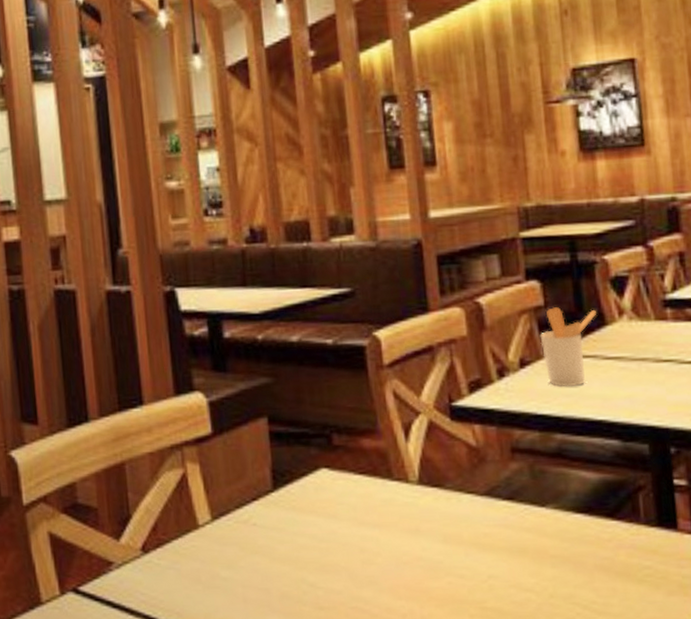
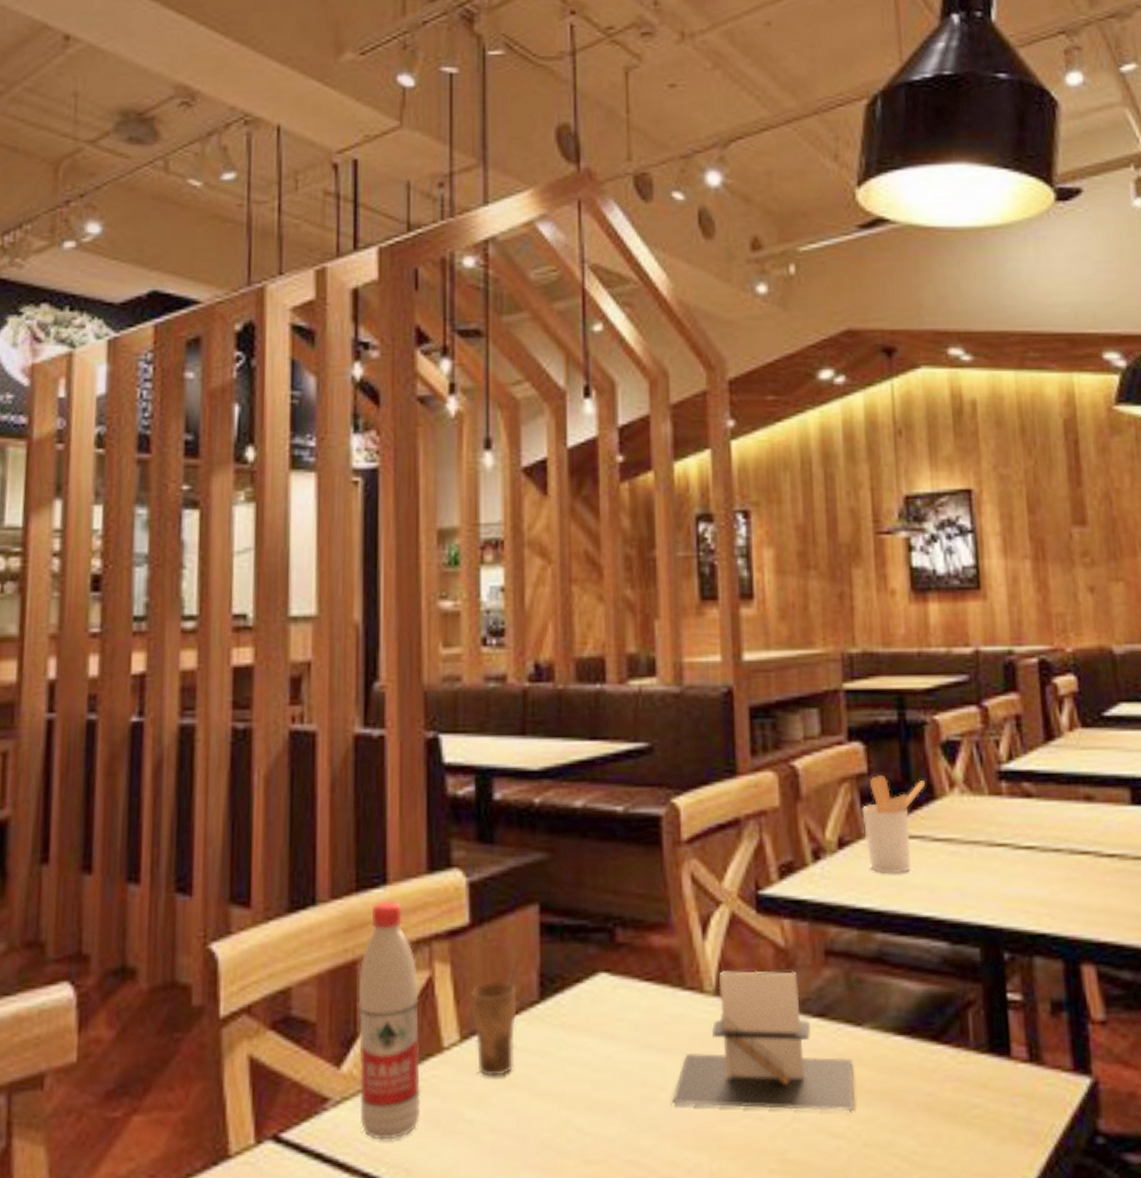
water bottle: none [128,417,185,592] -> present [358,901,422,1140]
cup: none [216,466,256,546] -> present [470,968,516,1077]
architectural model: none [387,465,540,571] -> present [672,970,854,1111]

